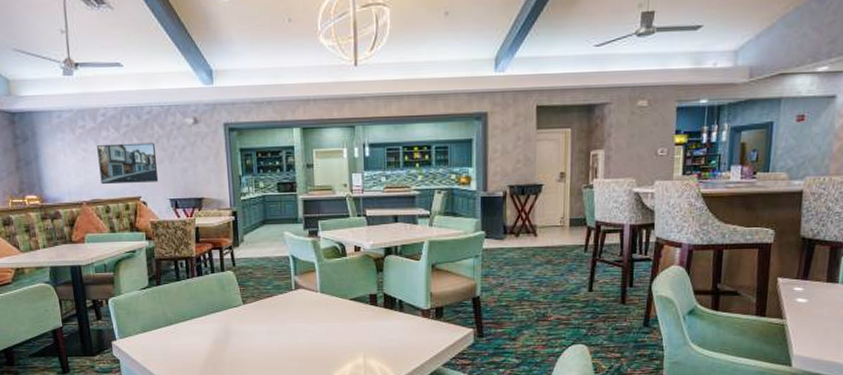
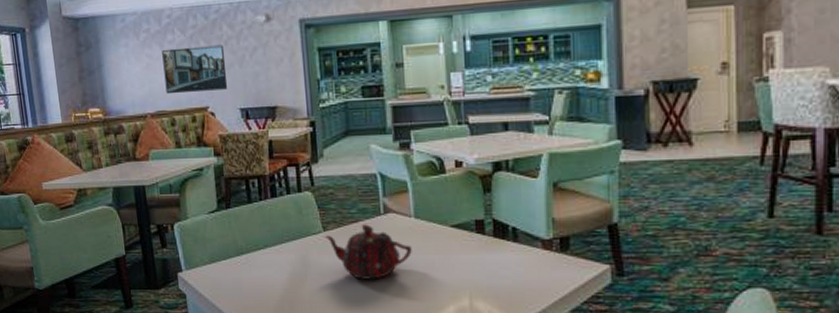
teapot: none [245,298,318,344] -> present [325,224,412,280]

